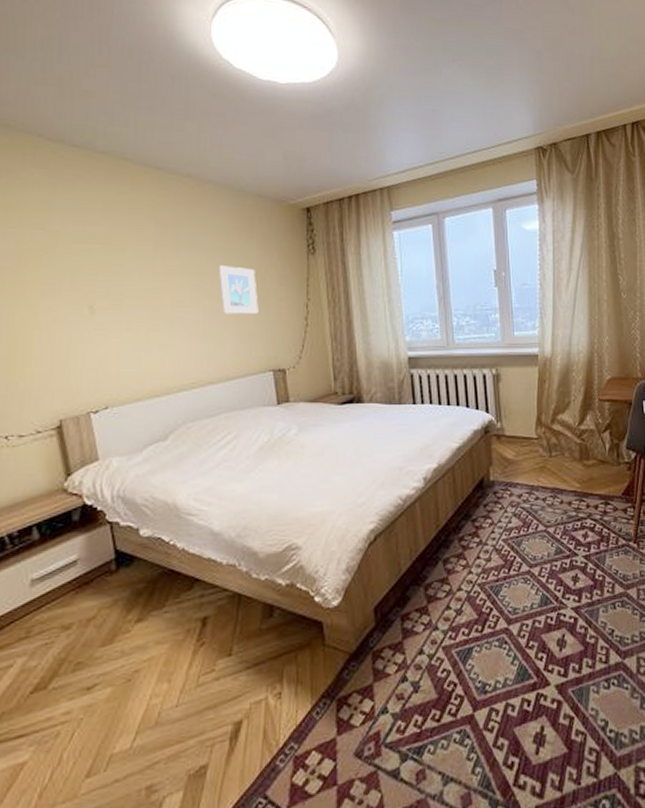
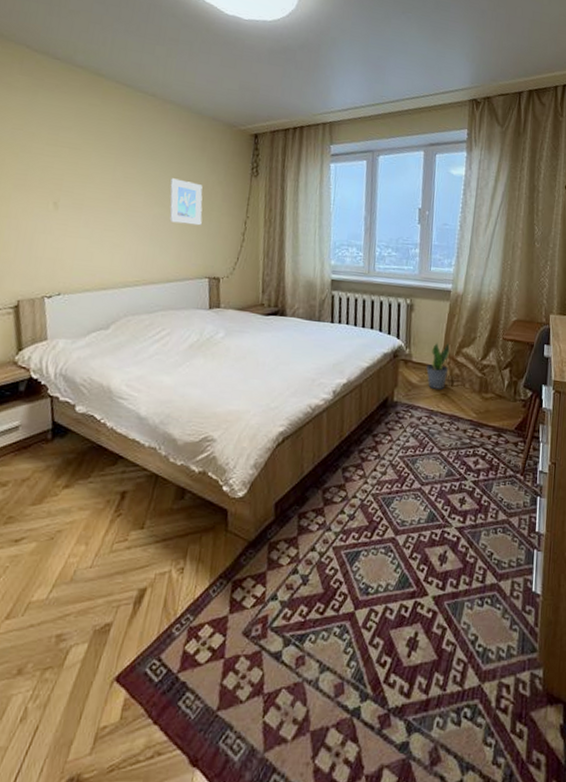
potted plant: none [521,411,545,462] -> present [426,342,450,390]

